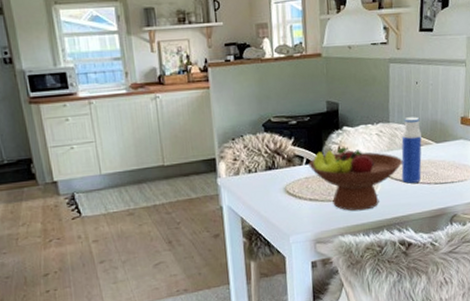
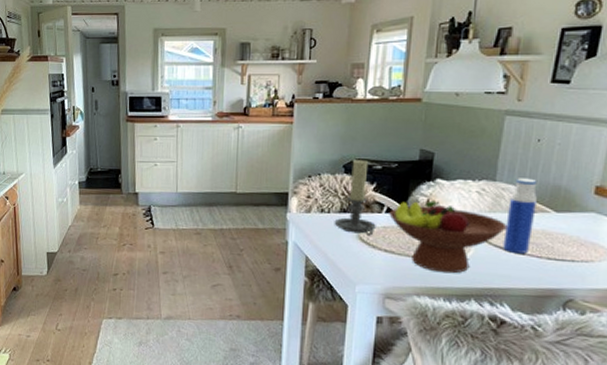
candle holder: none [262,116,299,189] -> present [334,159,376,236]

